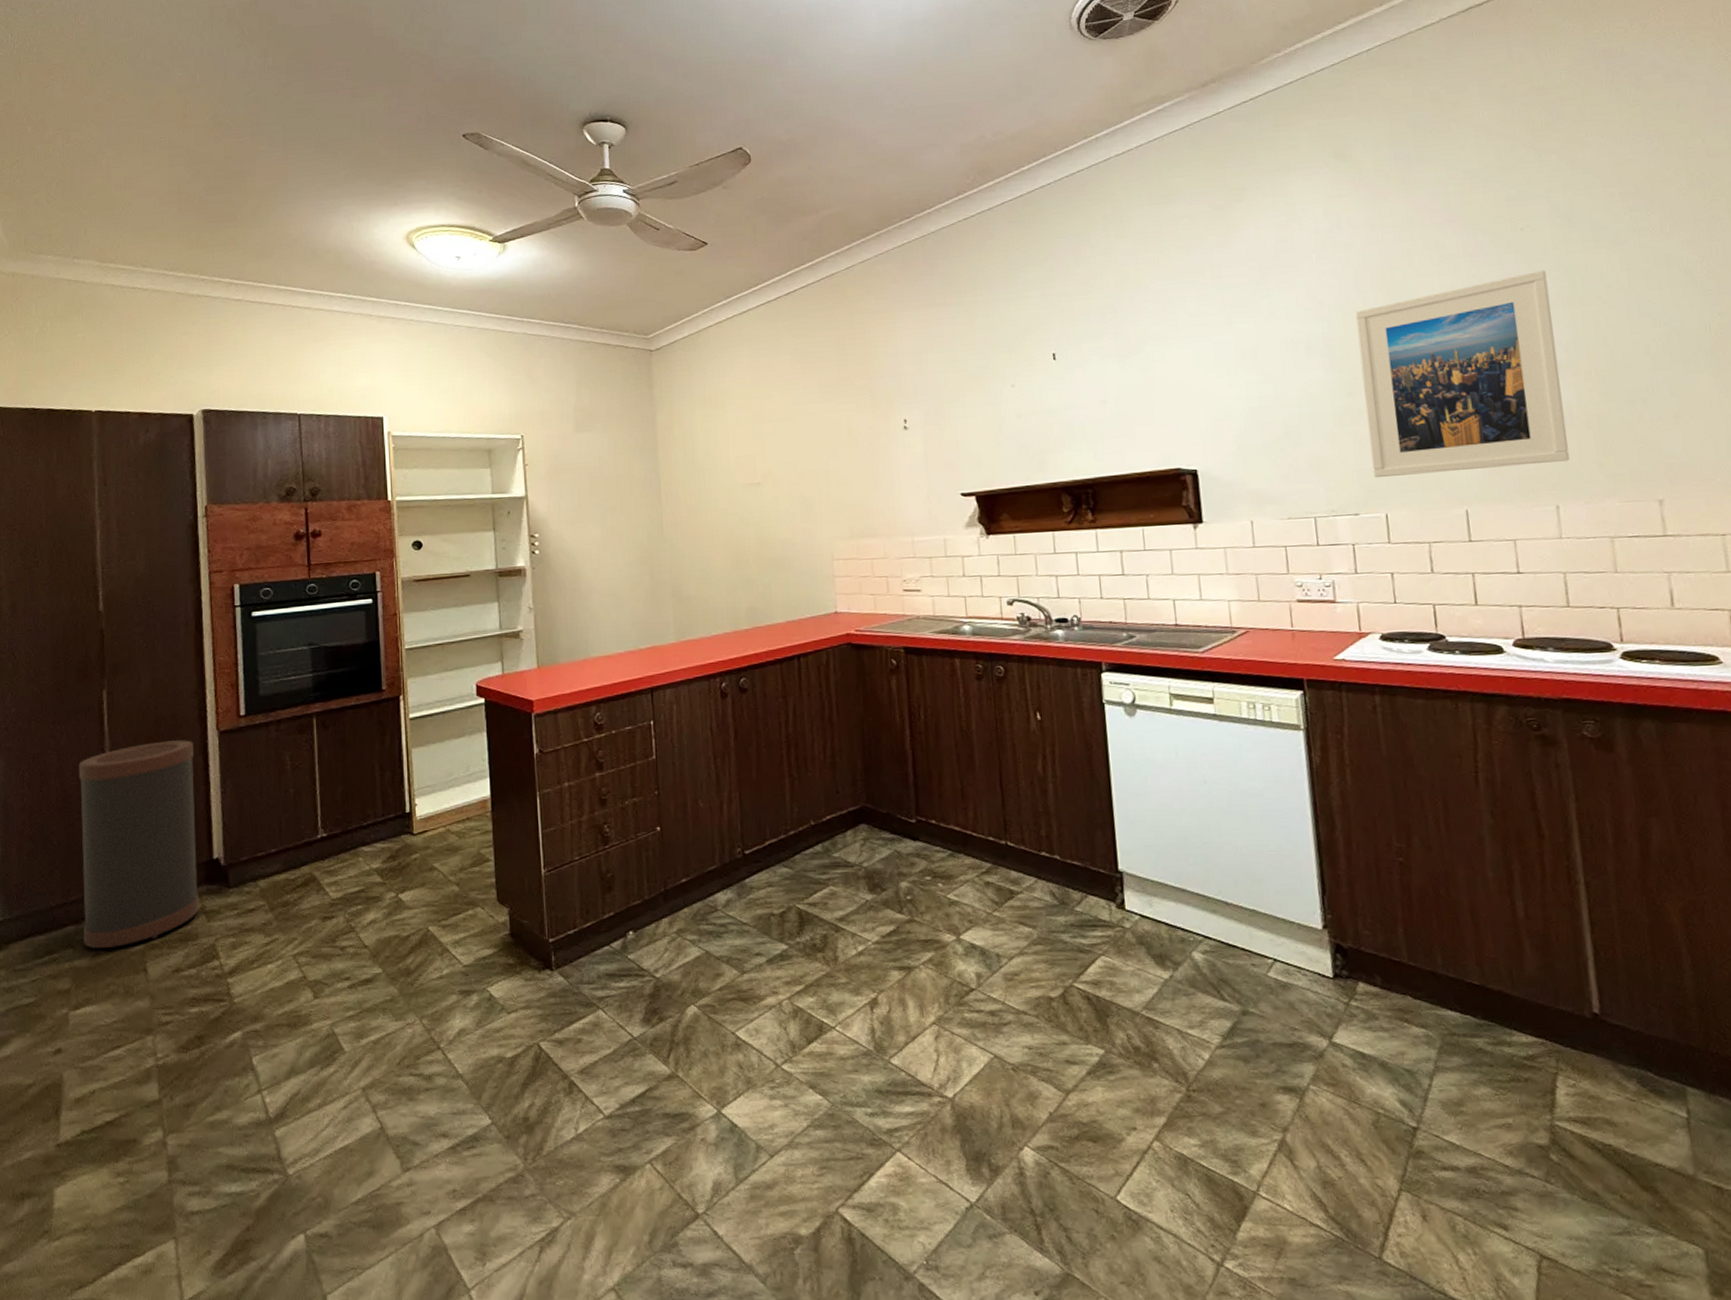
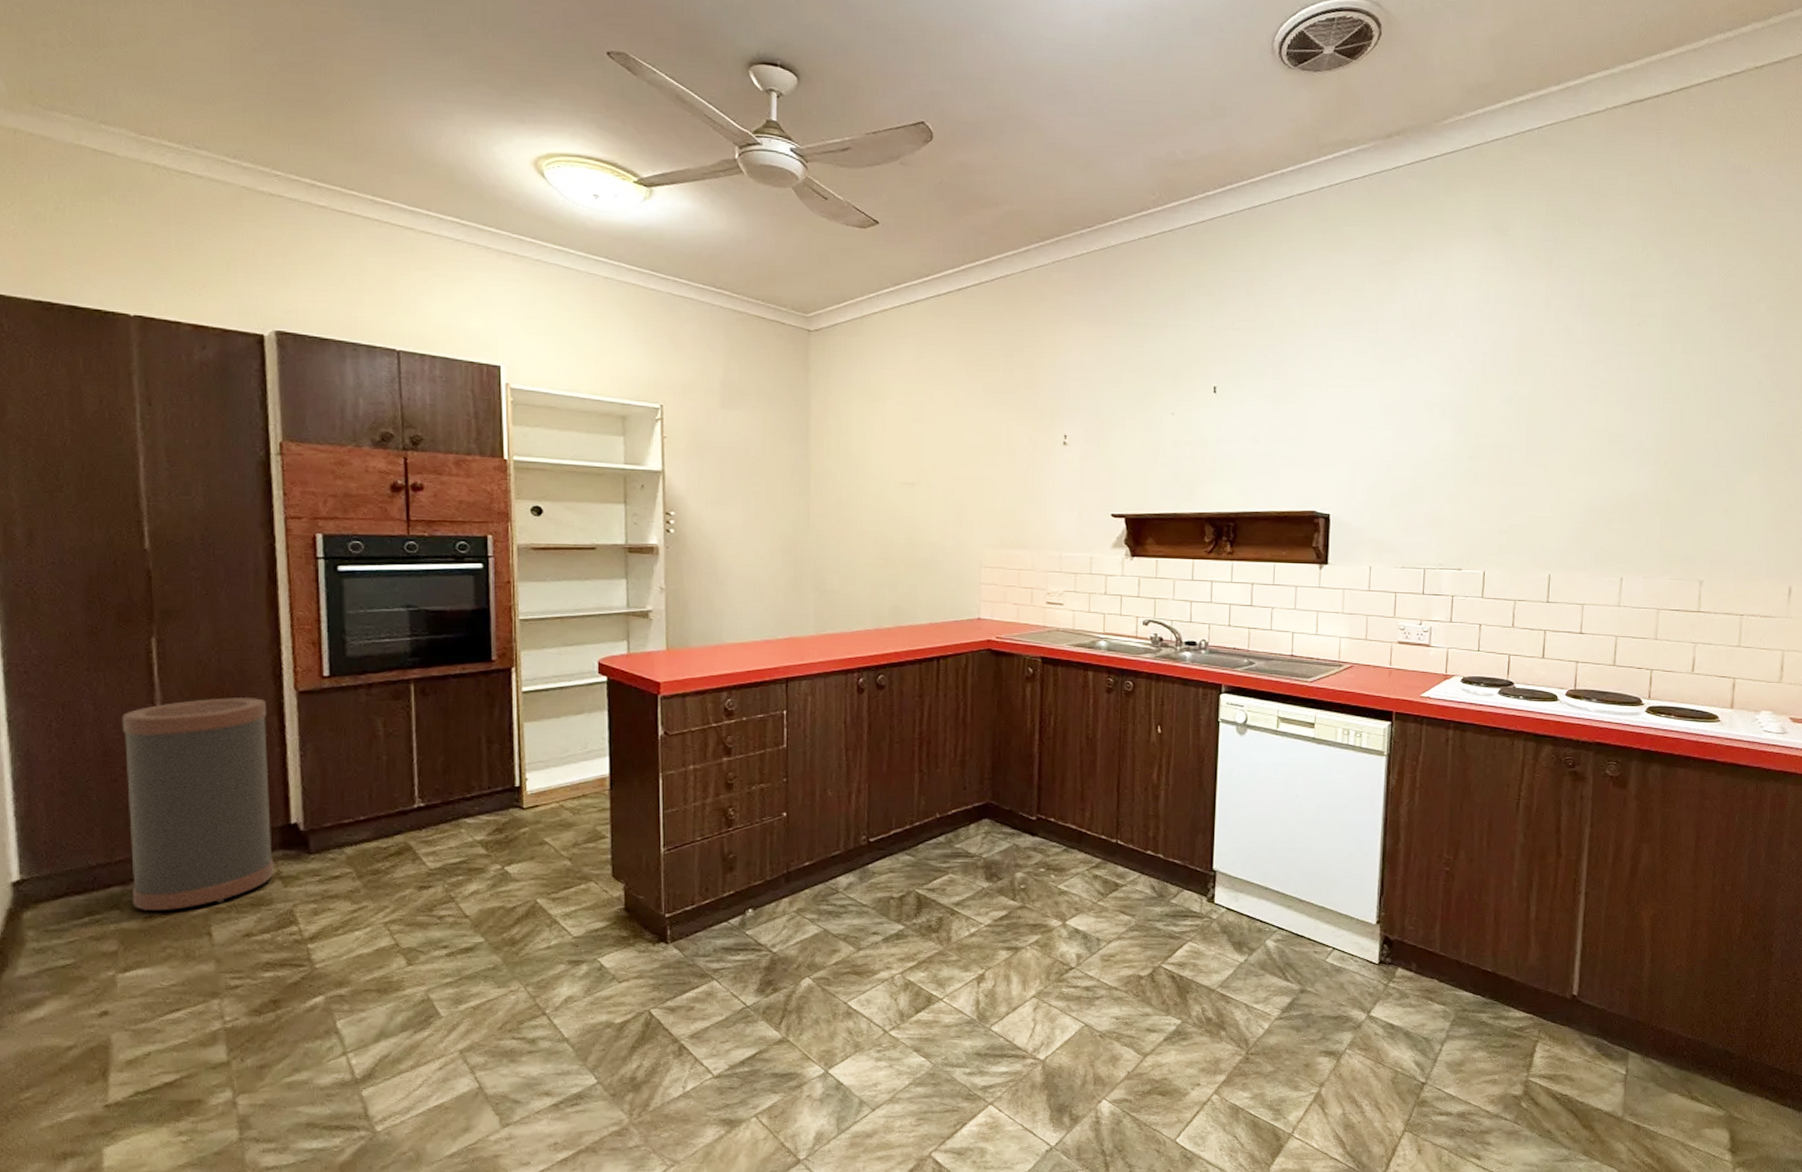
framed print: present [1355,270,1570,478] -> none [1479,364,1650,540]

